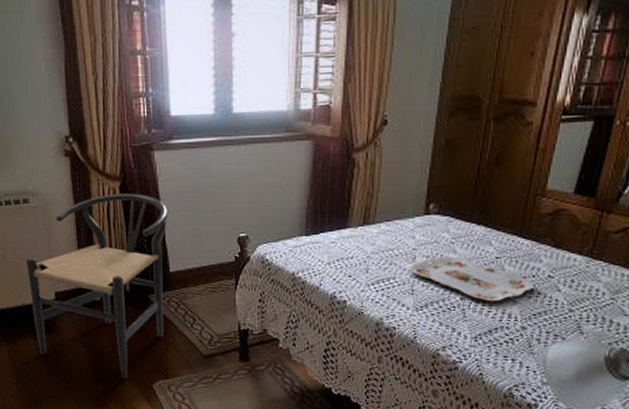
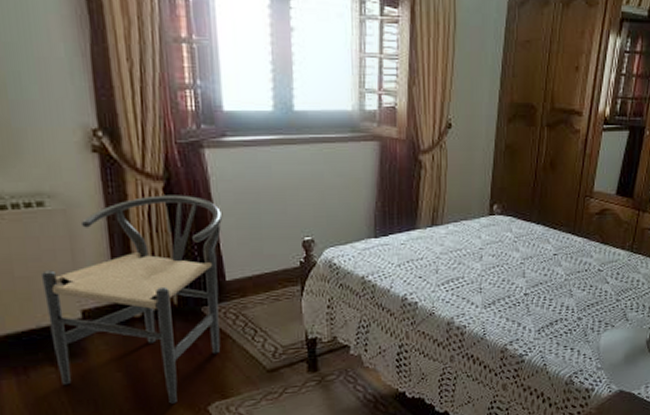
serving tray: present [409,256,534,302] -> none [477,254,586,296]

